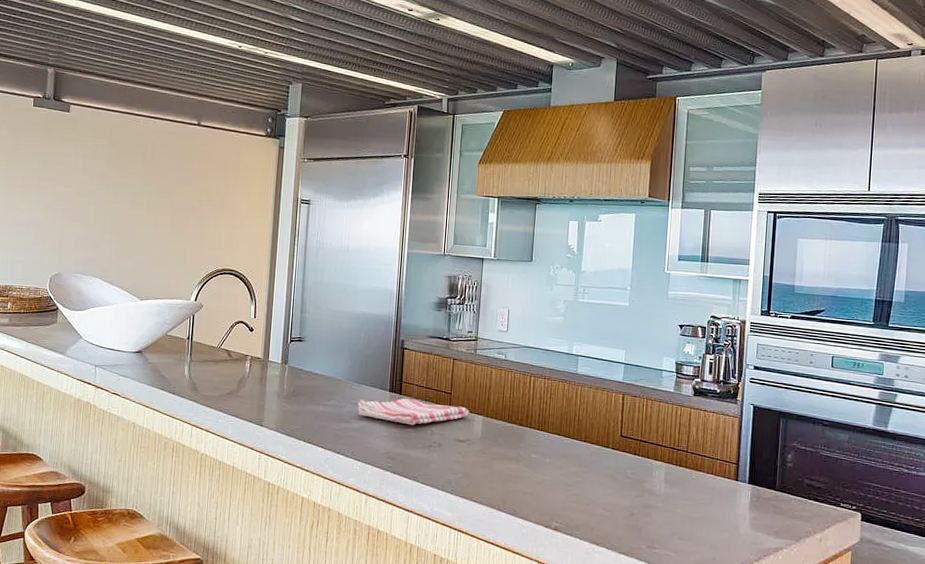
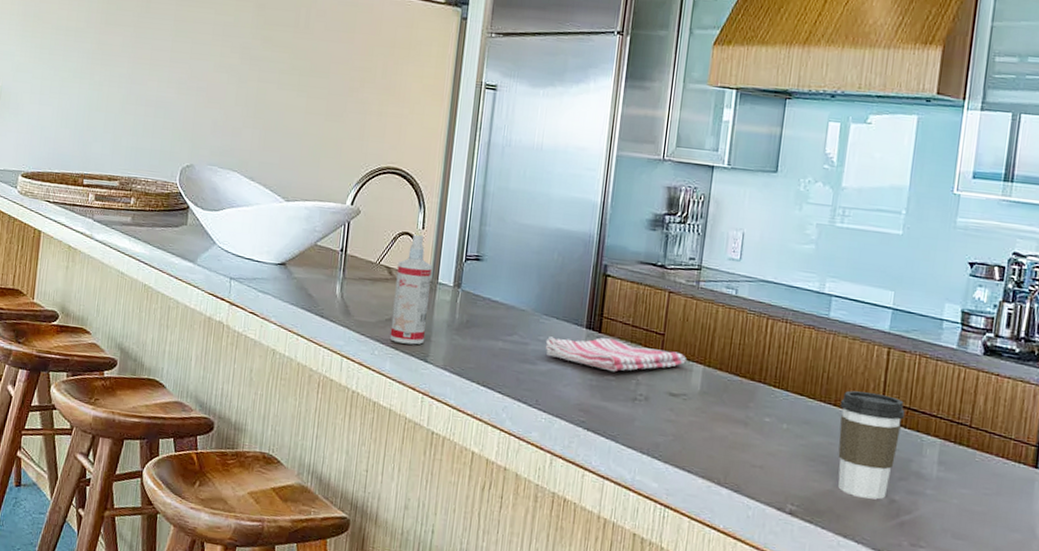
spray bottle: none [231,322,263,413] -> present [389,234,432,345]
coffee cup: none [589,429,638,514] -> present [838,390,906,500]

